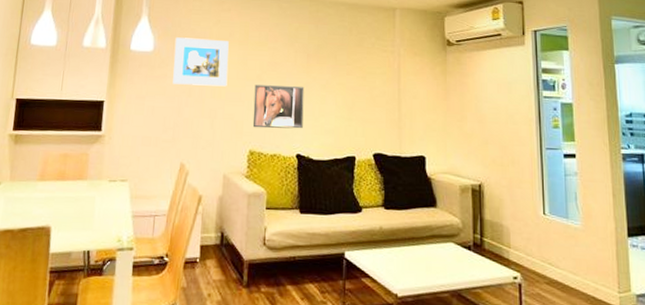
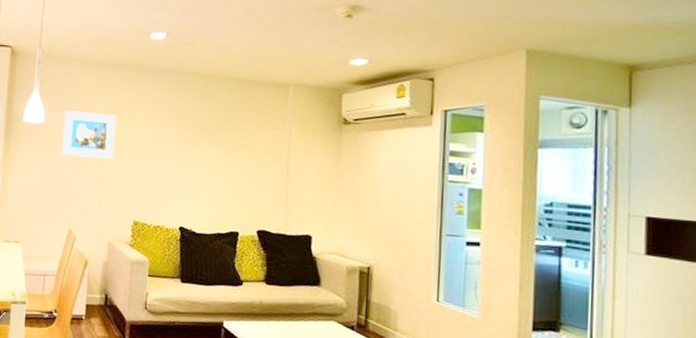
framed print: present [252,85,305,129] -> none [137,158,190,203]

